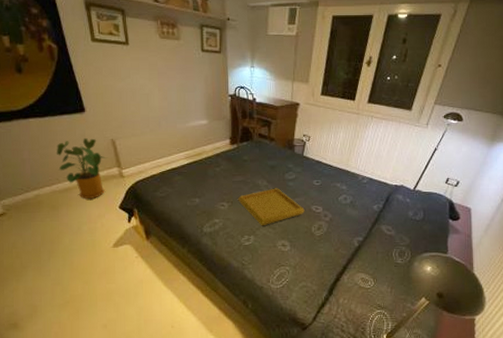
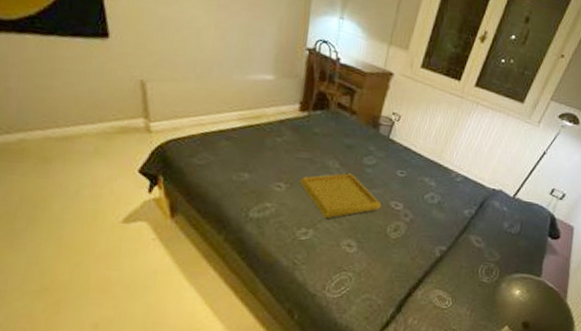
house plant: present [56,138,108,200] -> none [58,72,132,155]

